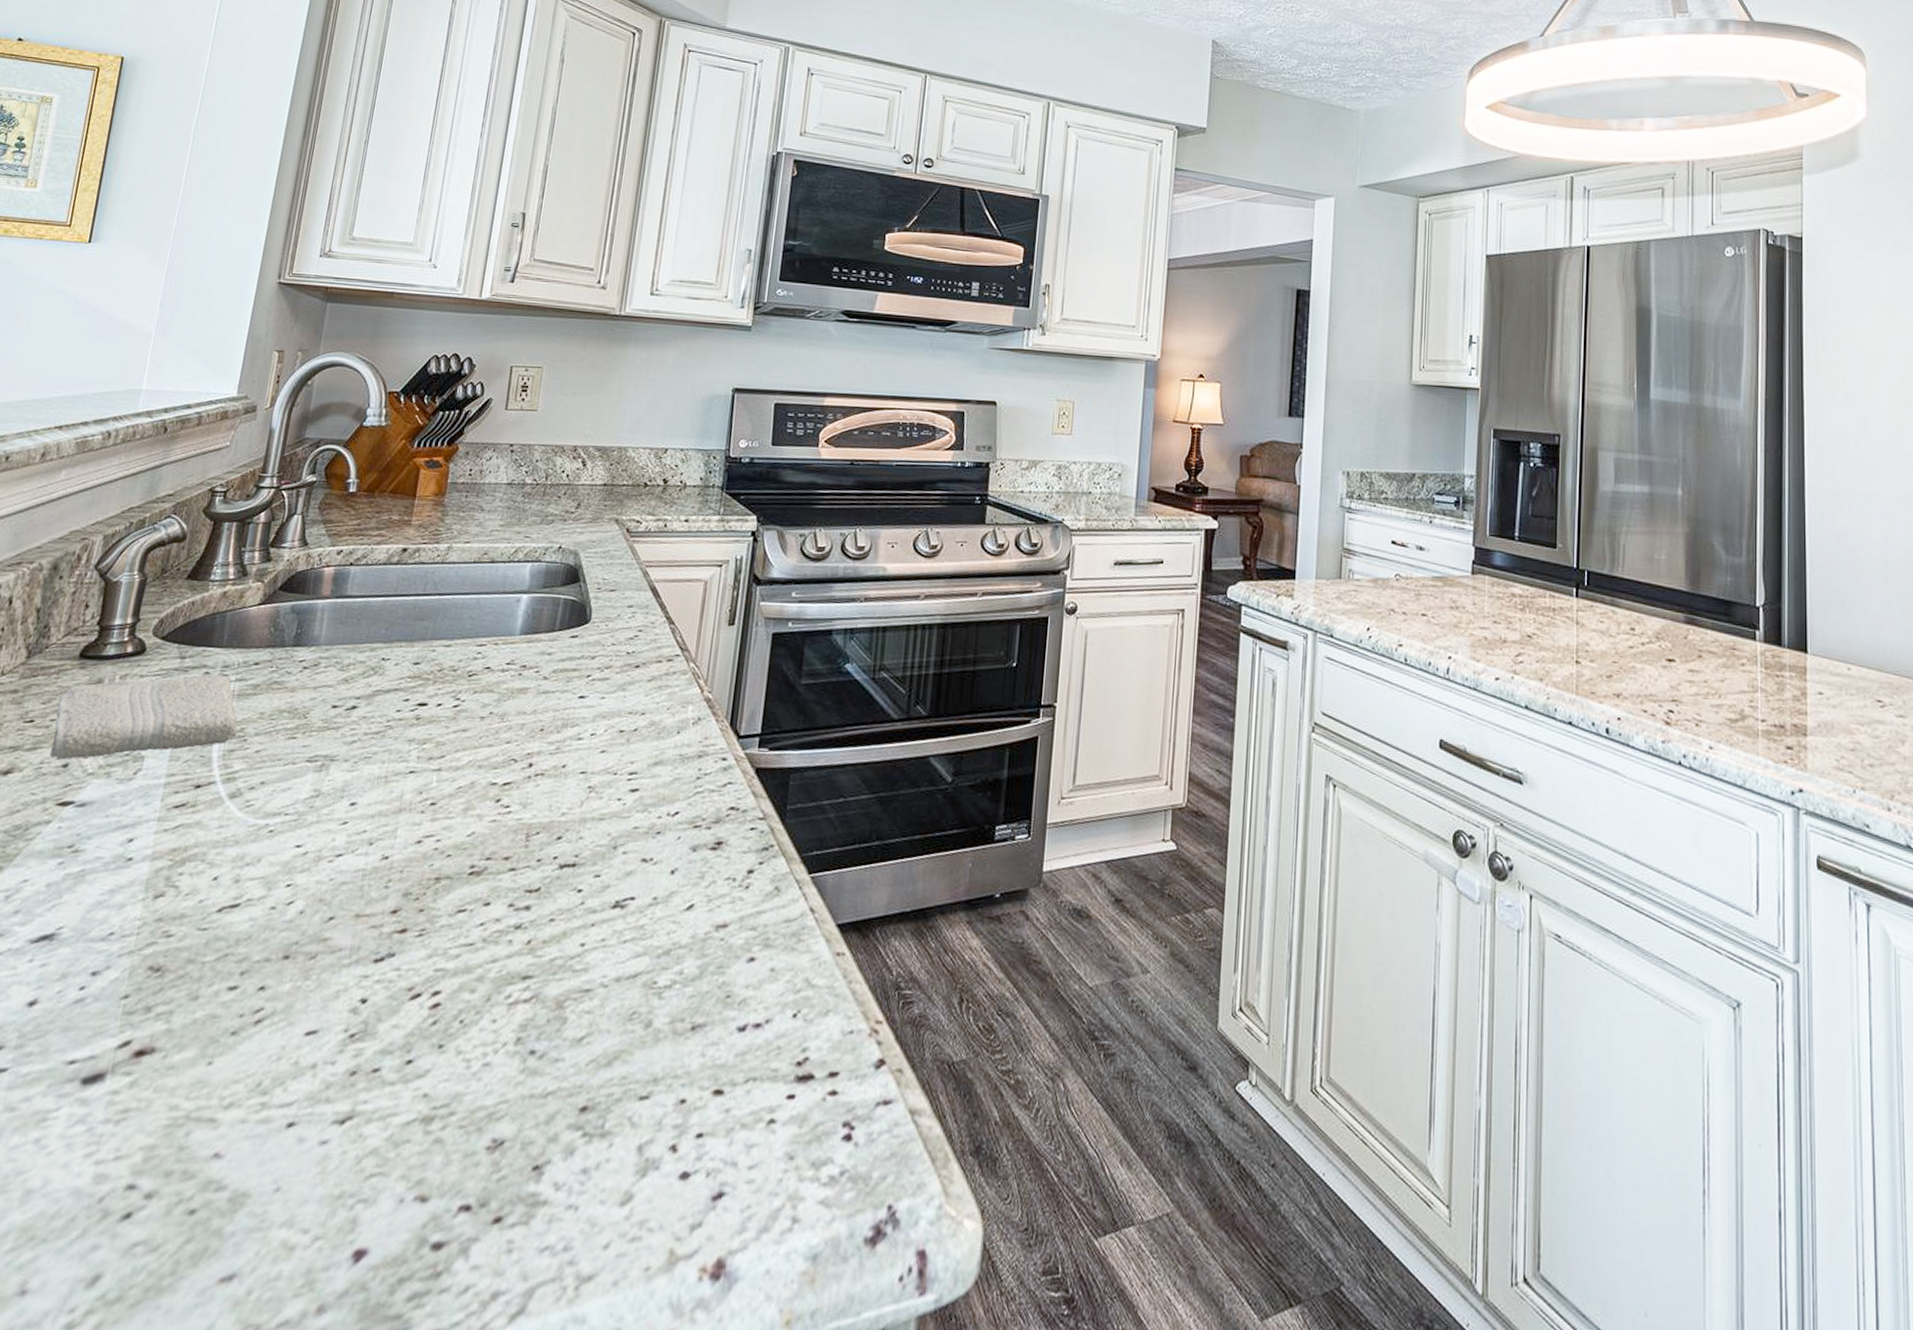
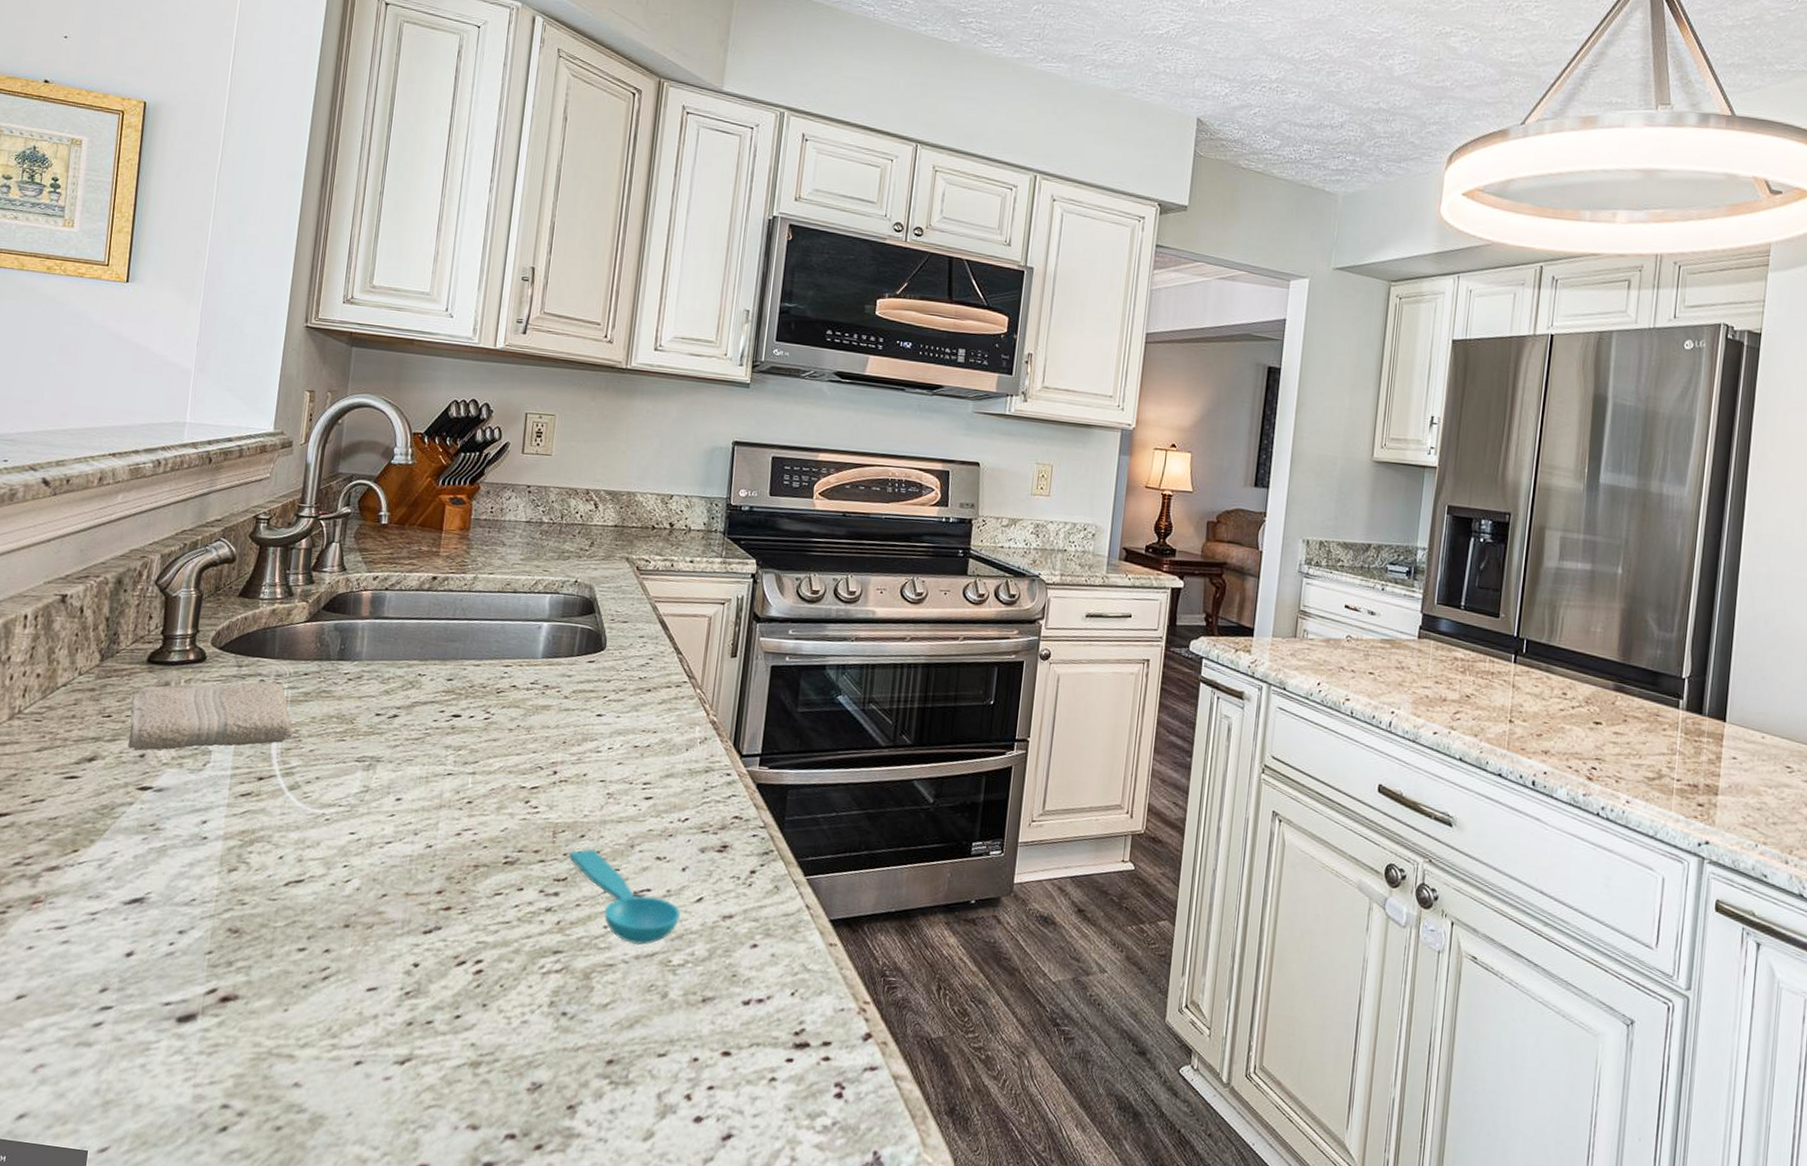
spoon: none [542,852,669,964] -> present [567,848,681,945]

